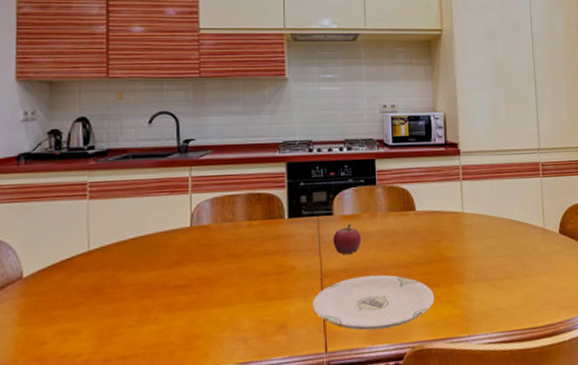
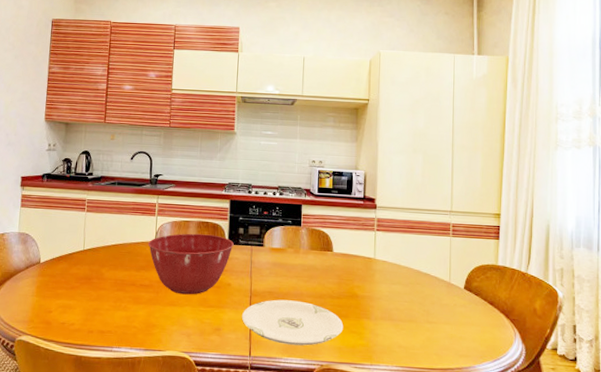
mixing bowl: none [181,208,296,290] -> present [148,233,234,295]
fruit: present [333,224,362,254] -> none [262,255,286,280]

